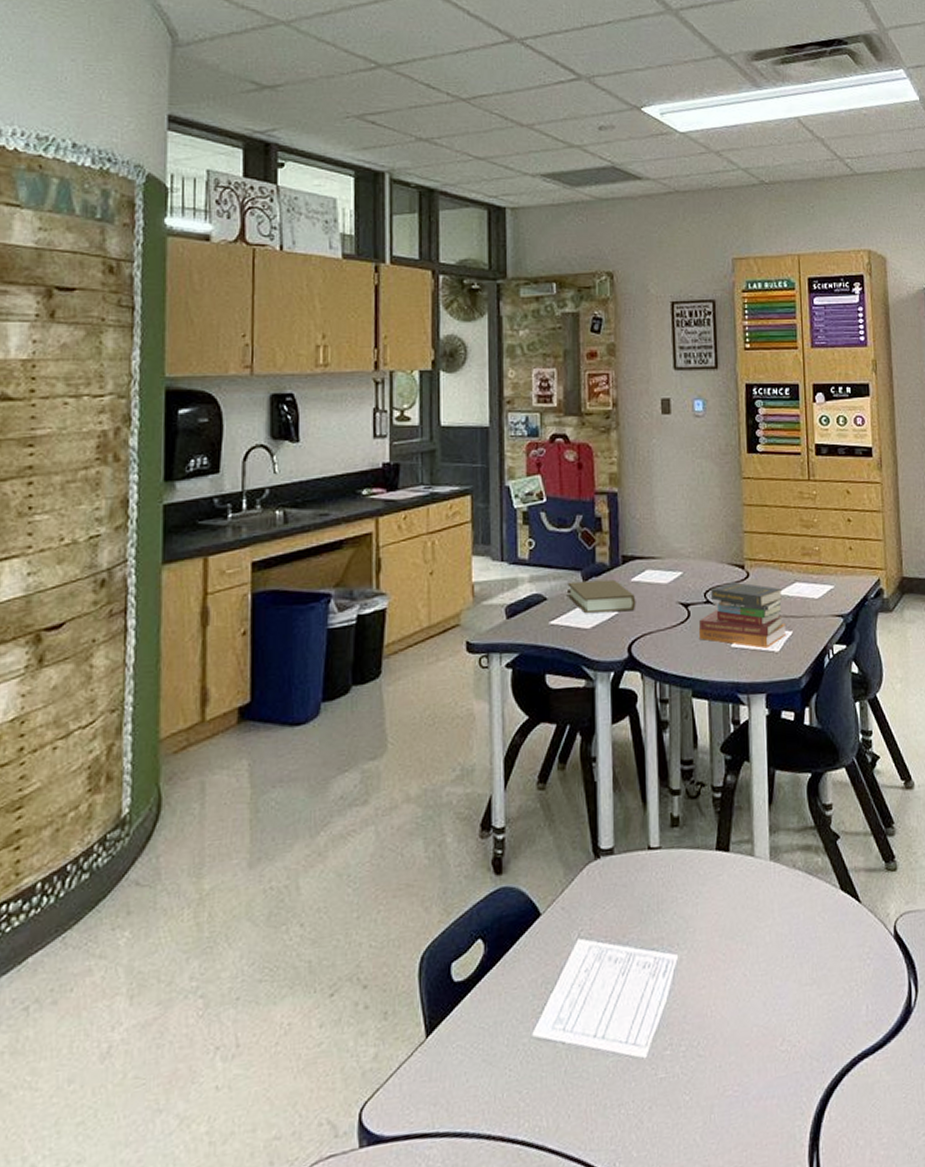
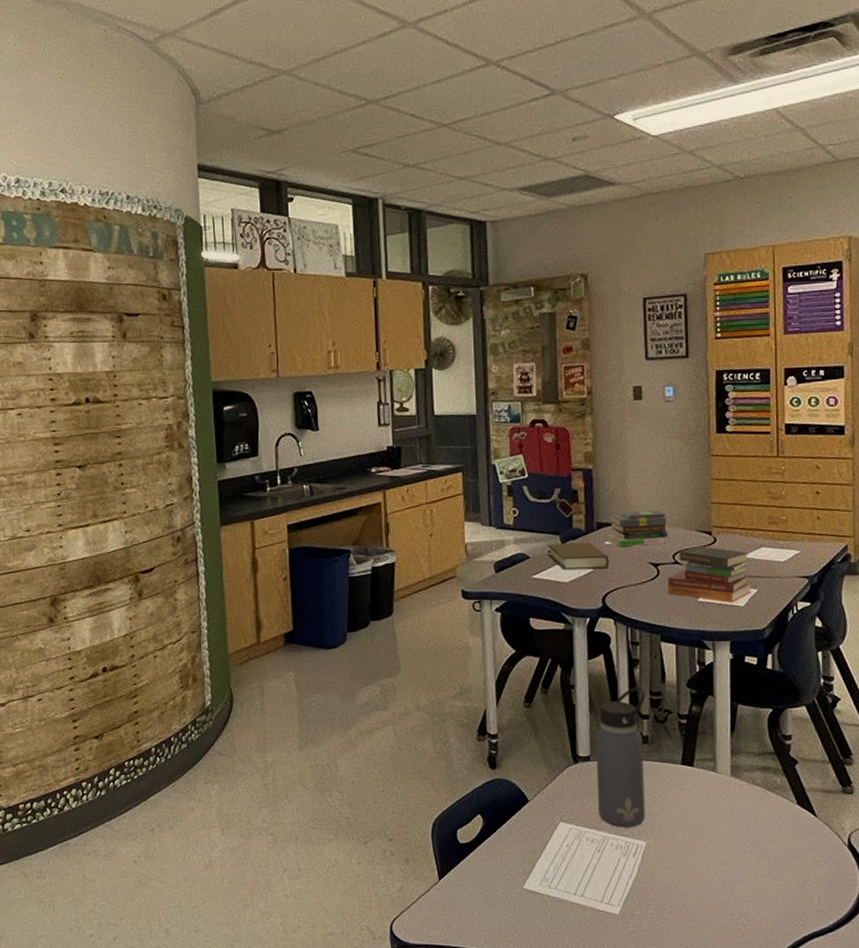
water bottle: none [619,754,677,940] -> present [595,686,646,828]
books: none [633,541,699,585] -> present [606,510,668,547]

